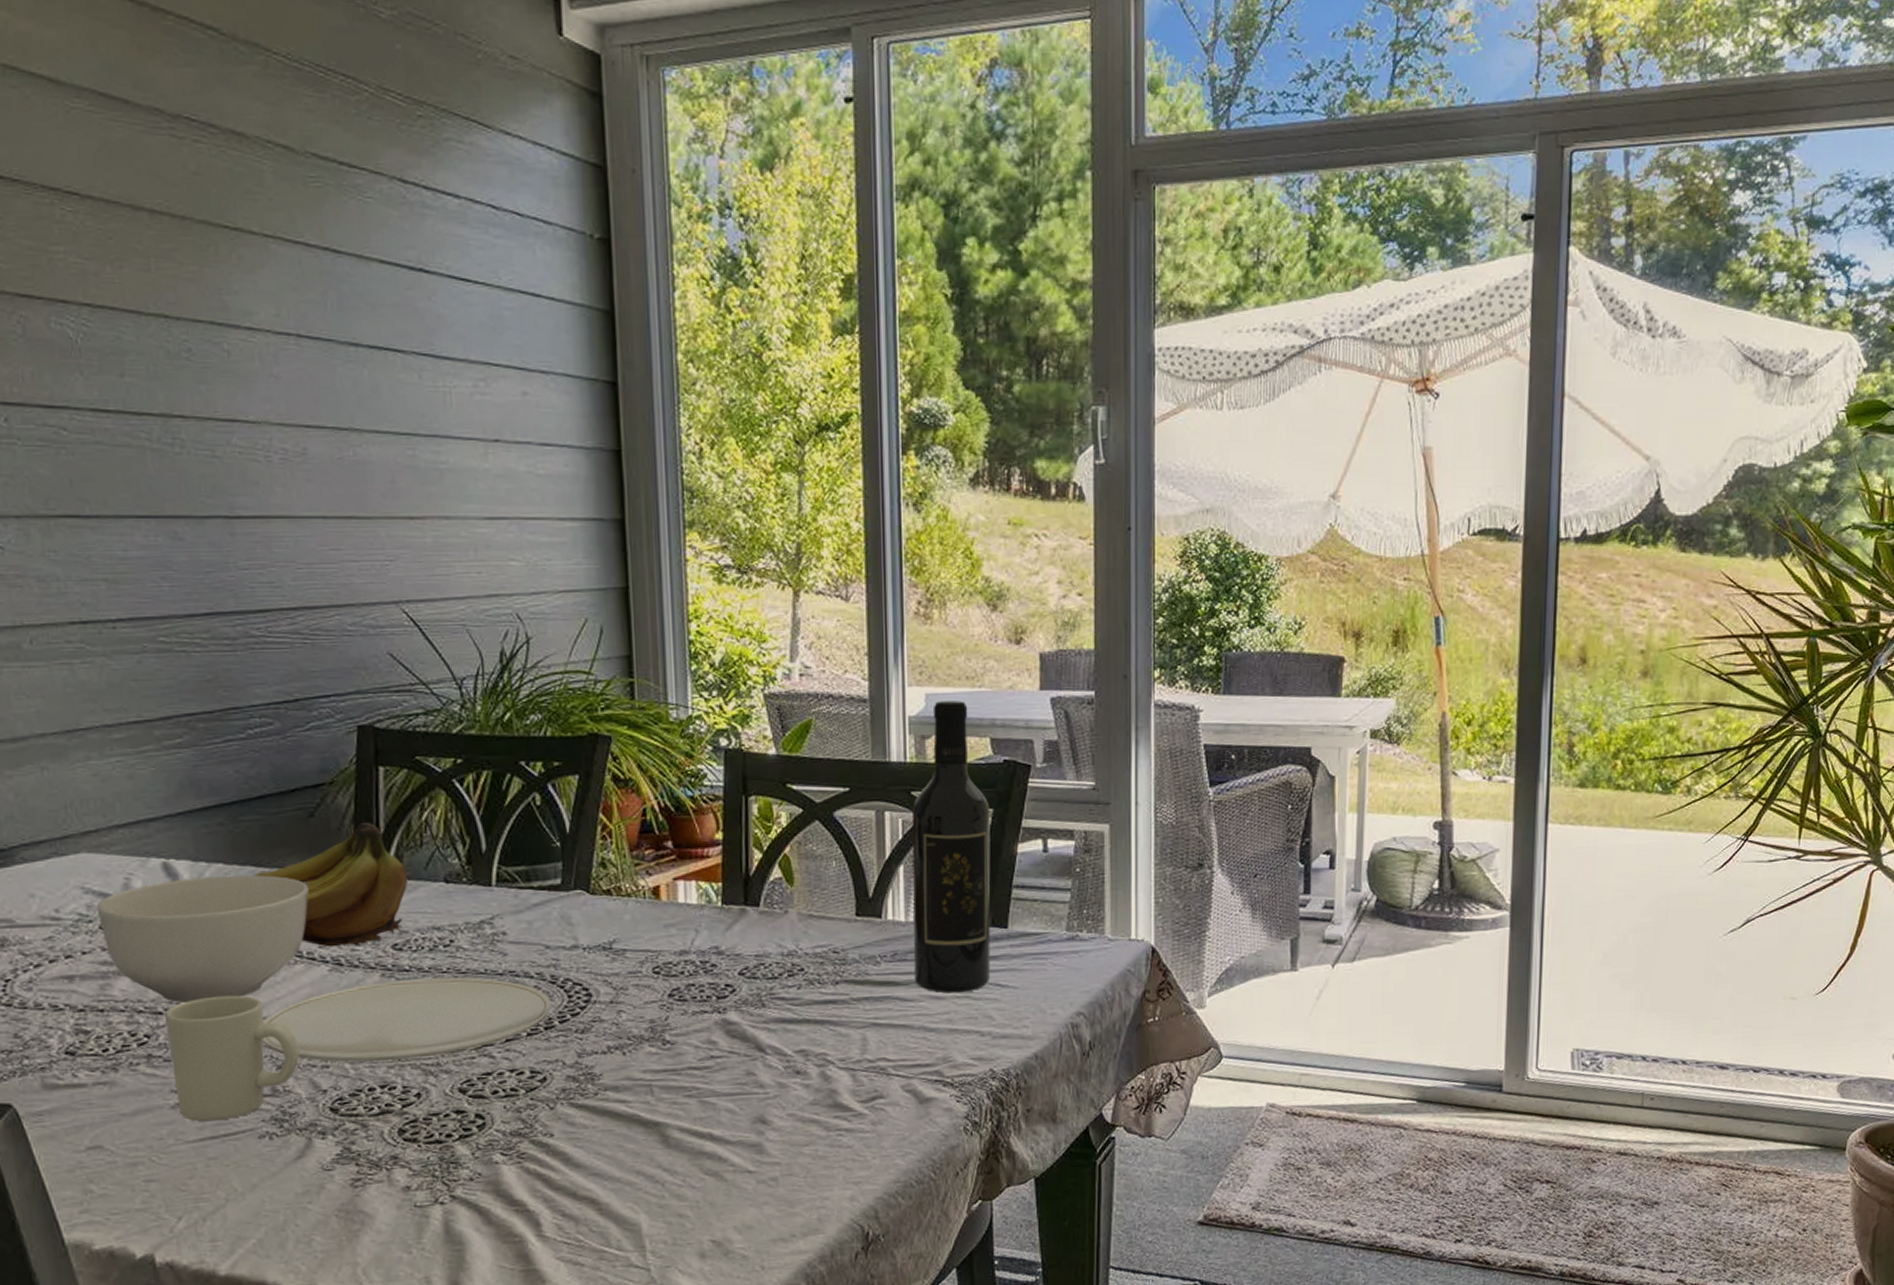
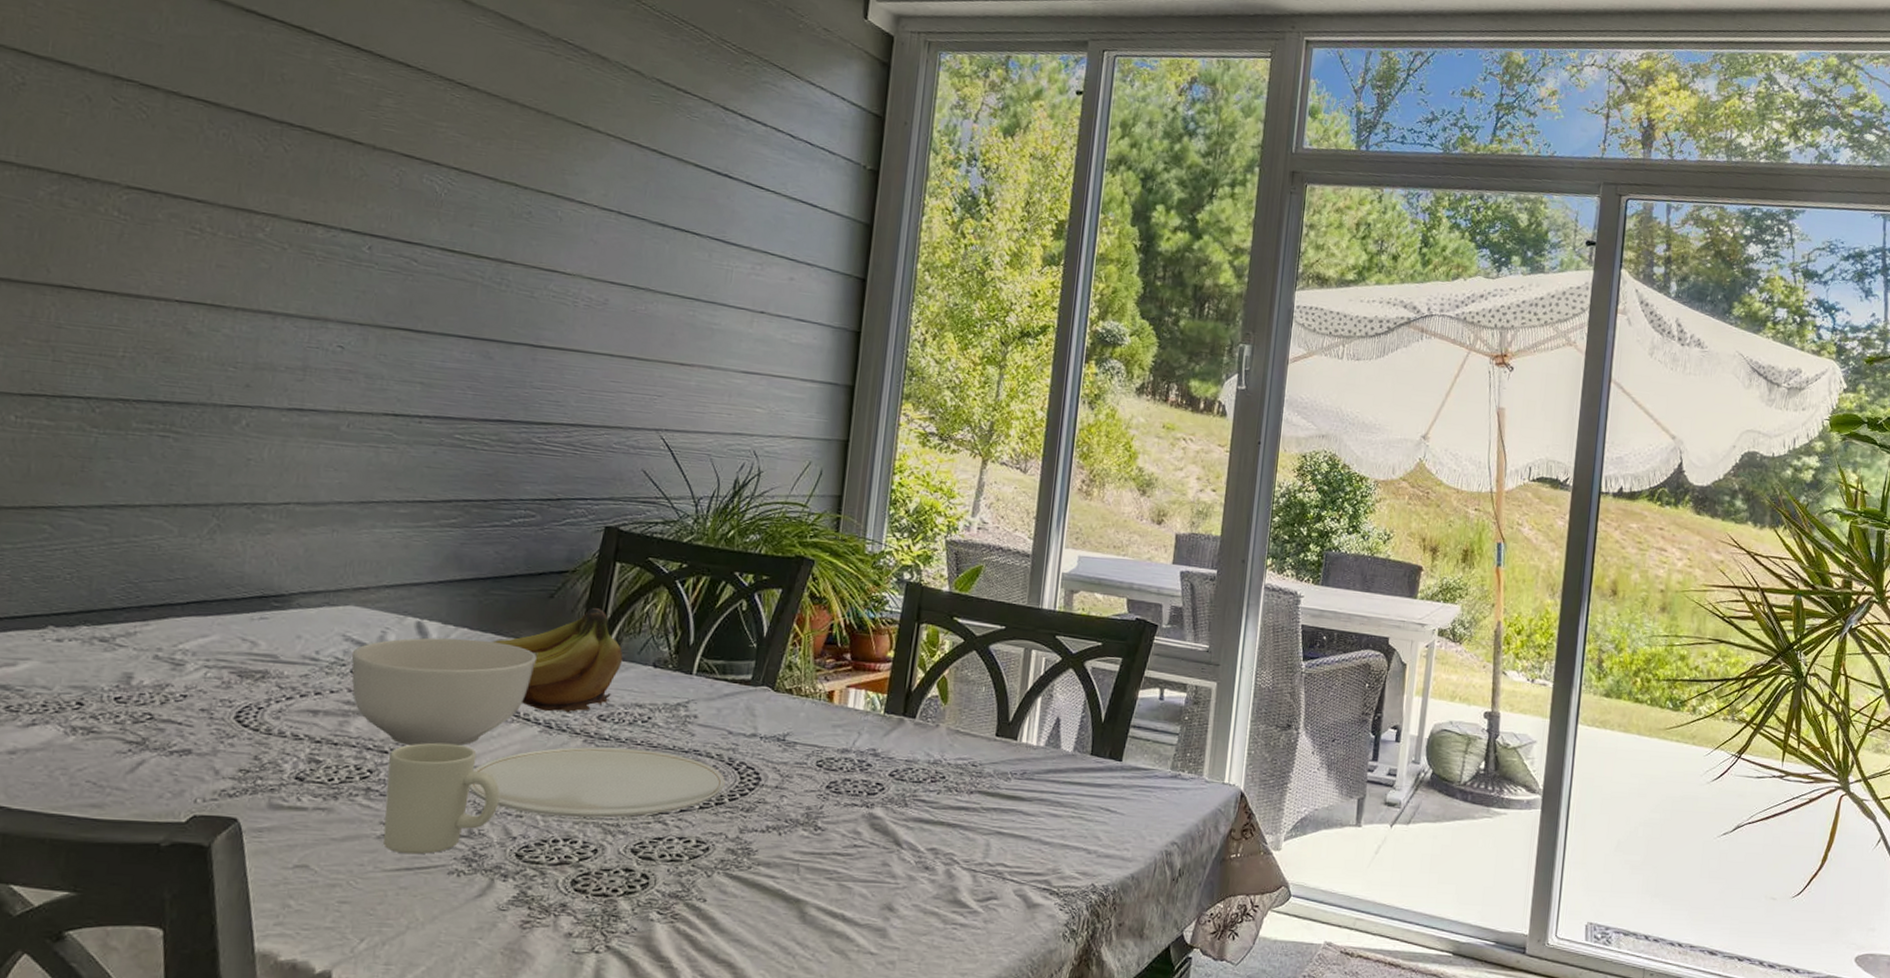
wine bottle: present [911,701,991,994] -> none [1037,563,1120,813]

